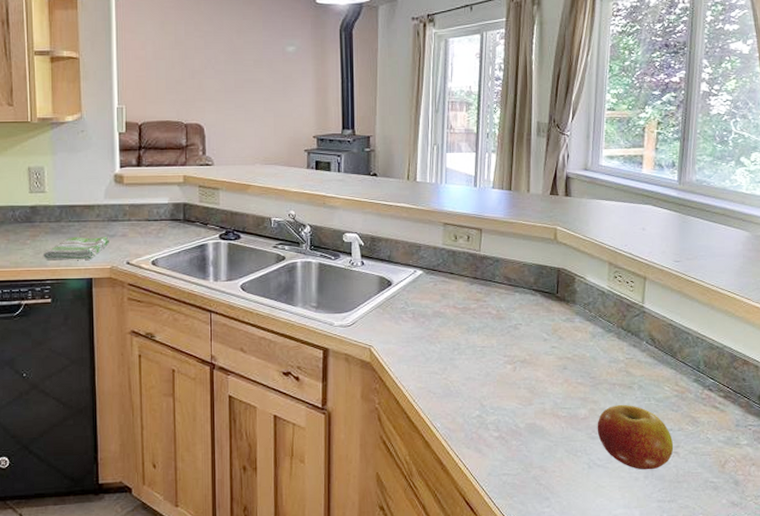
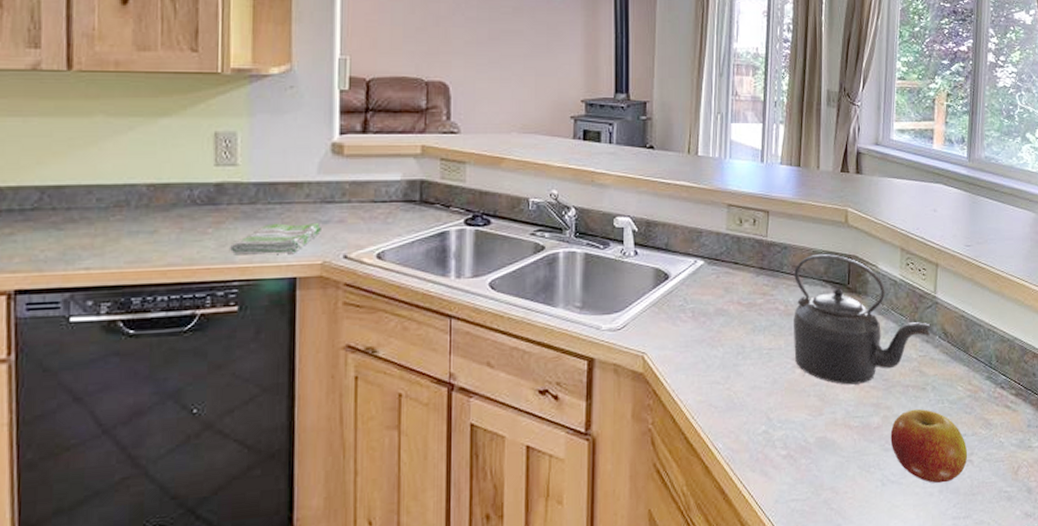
kettle: none [505,267,638,381] -> present [794,254,931,385]

